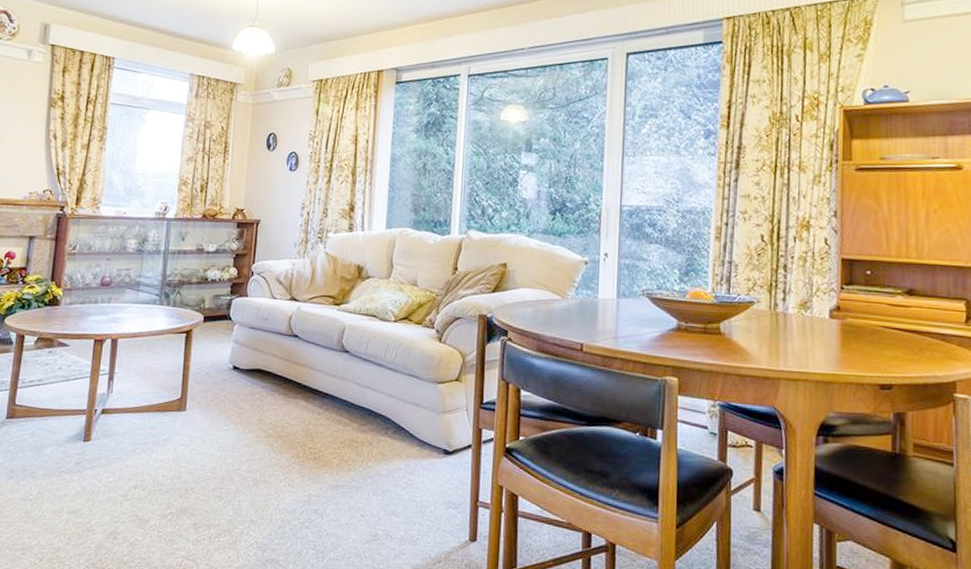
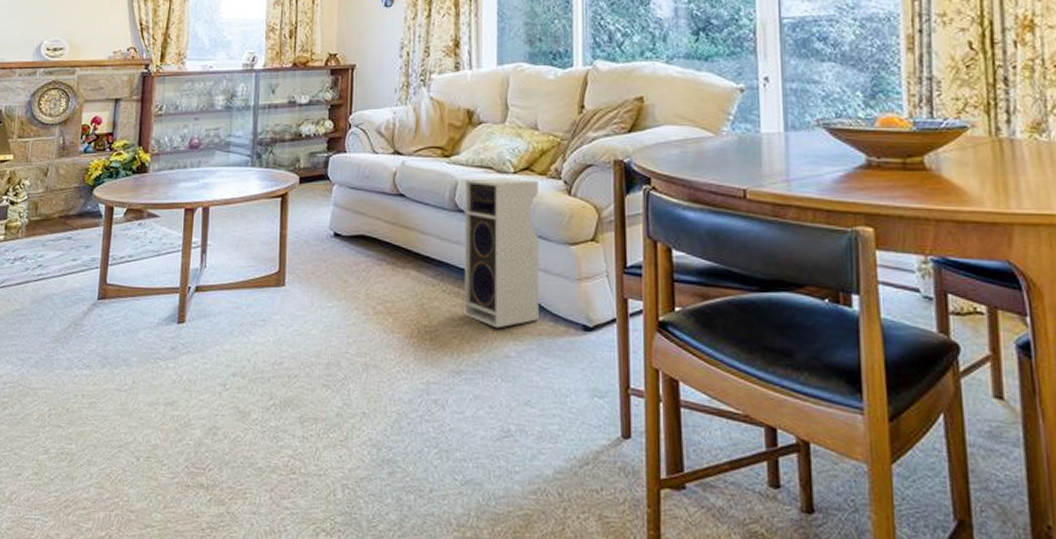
speaker: none [344,324,414,451] -> present [464,178,540,329]

